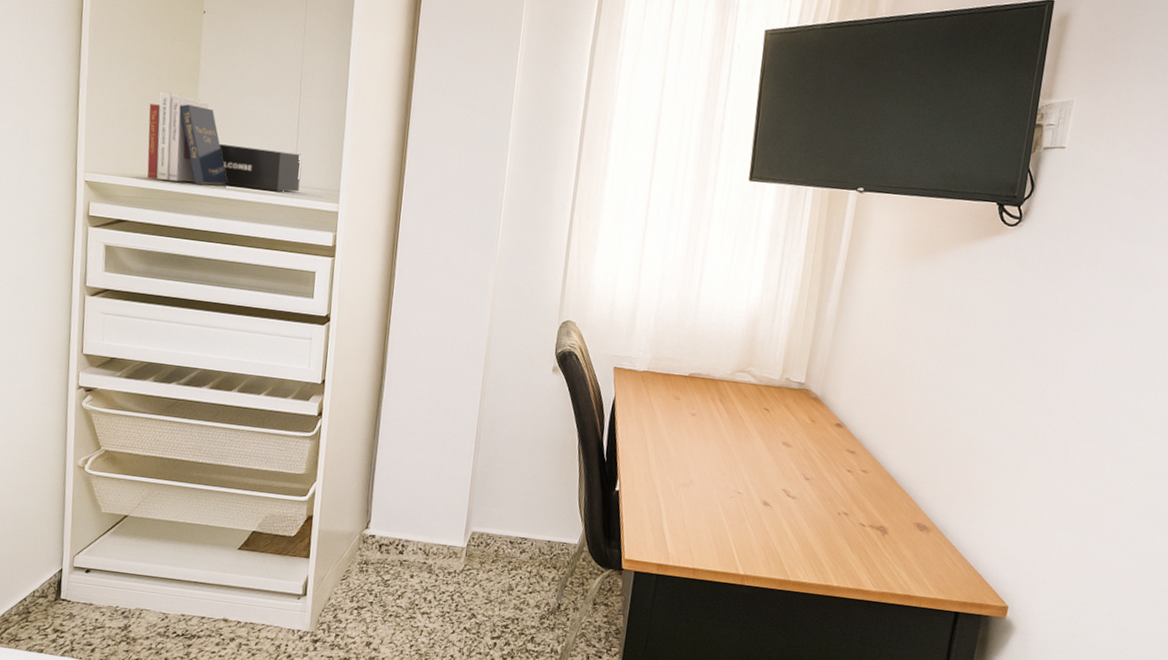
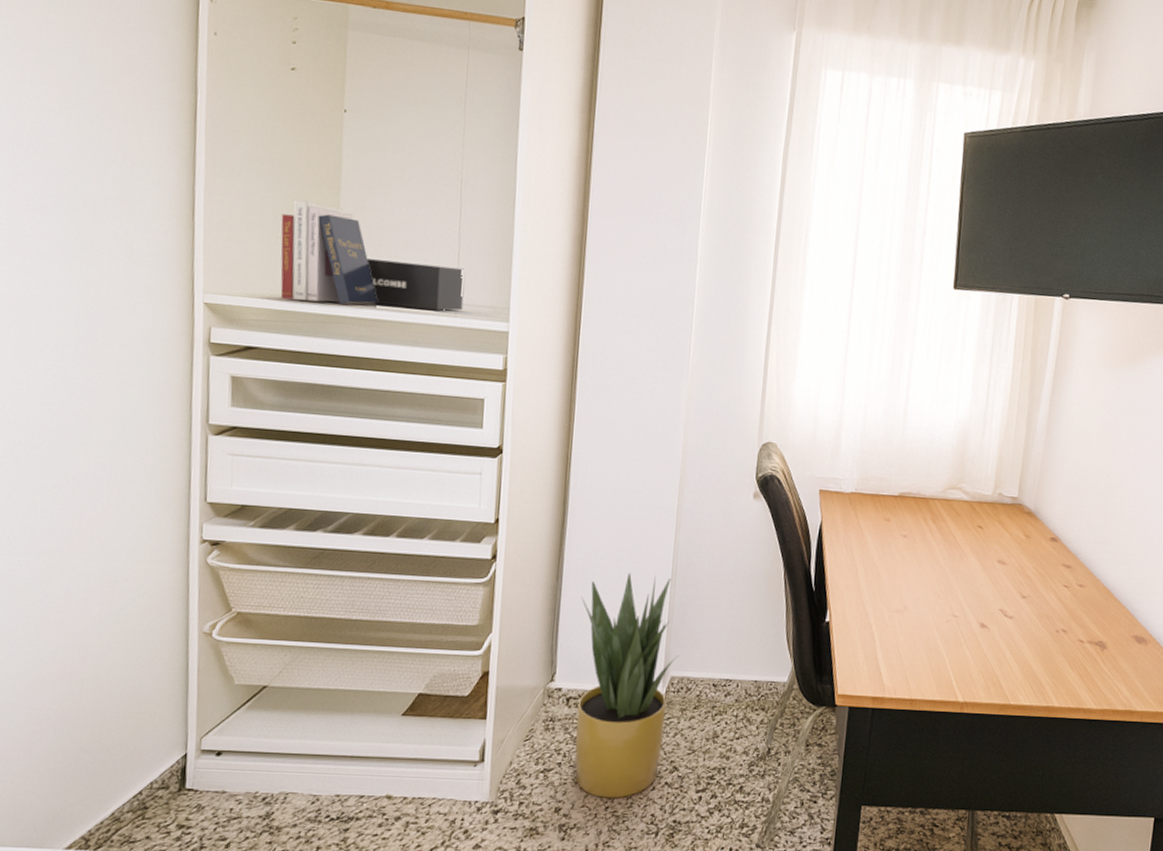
planter: none [384,435,479,639] -> present [575,573,678,799]

